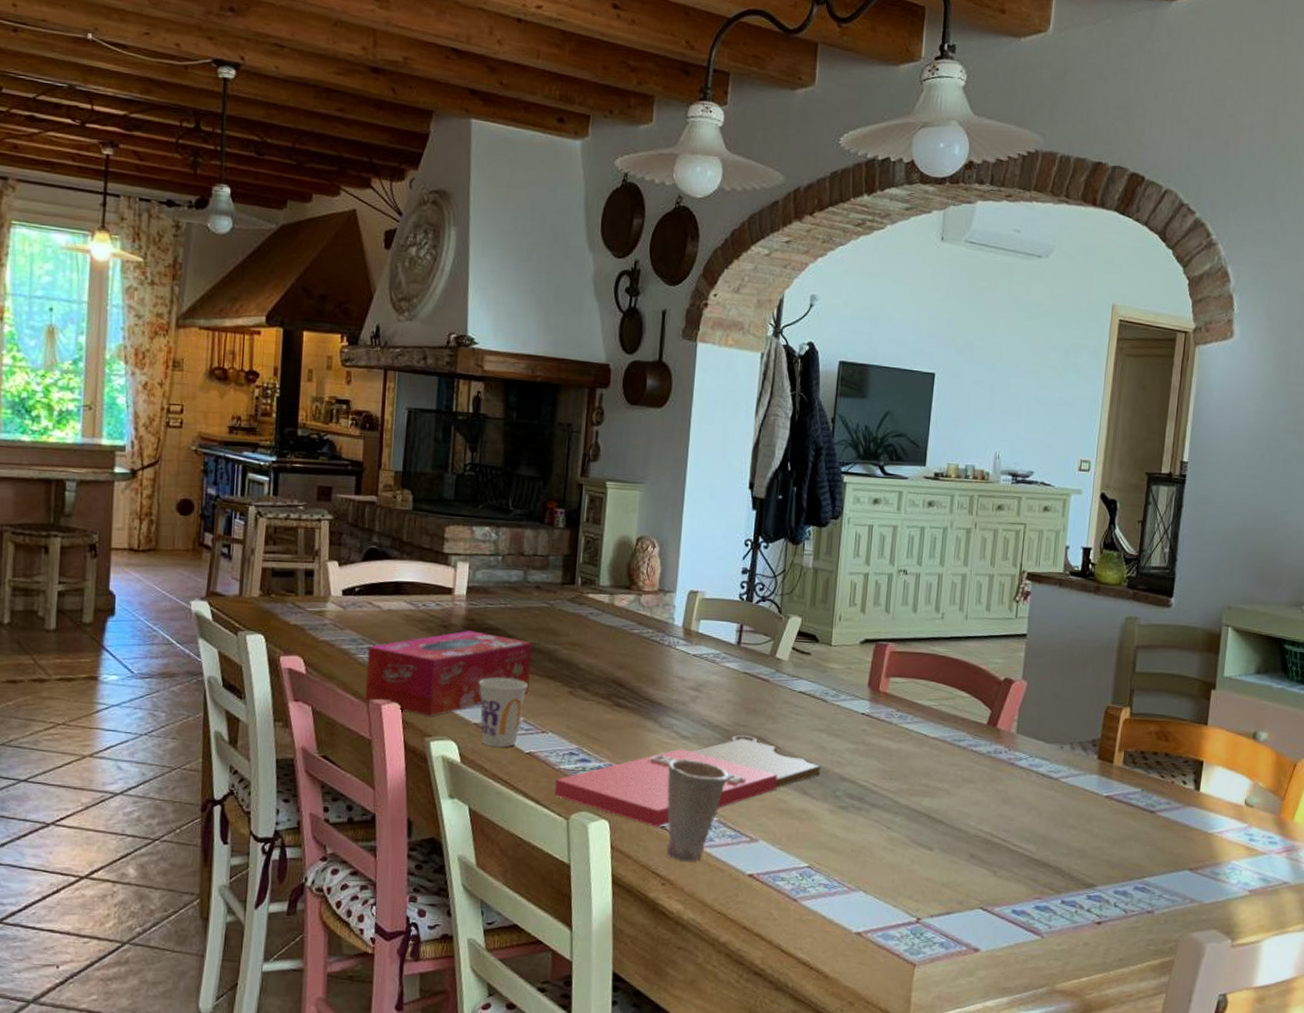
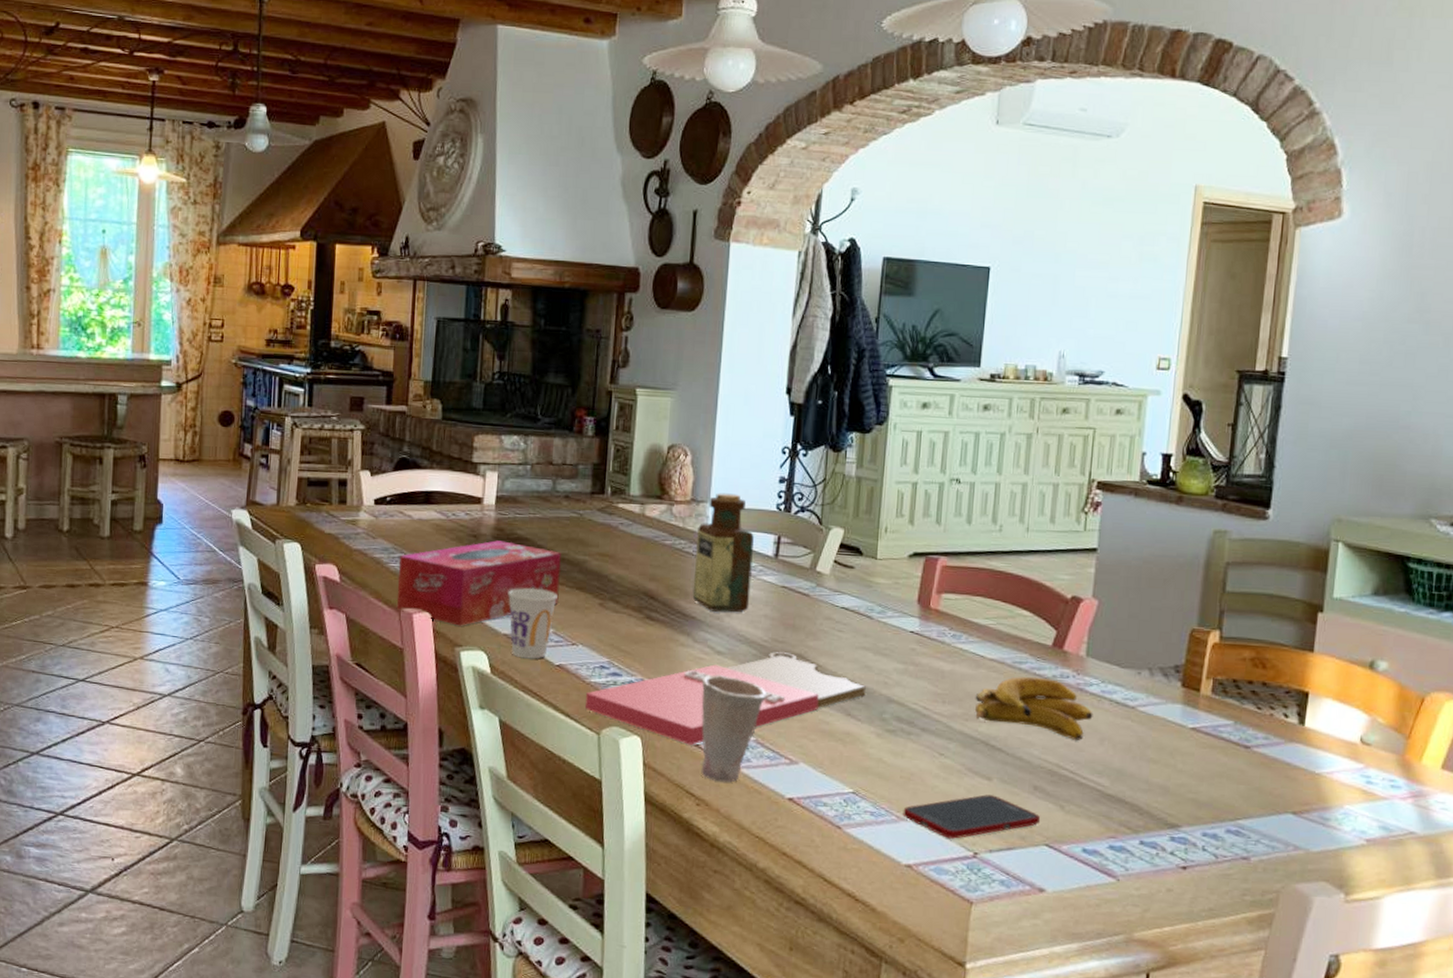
bottle: none [659,583,718,698] -> present [692,493,754,613]
cell phone: none [853,864,976,906] -> present [903,794,1041,839]
banana: none [919,753,1022,812] -> present [975,676,1093,741]

